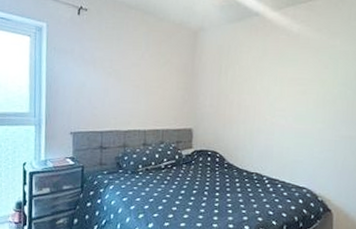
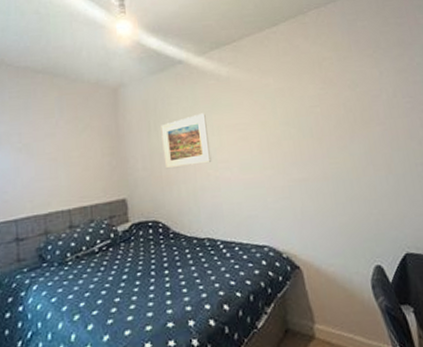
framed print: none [229,64,272,110] -> present [161,113,212,169]

